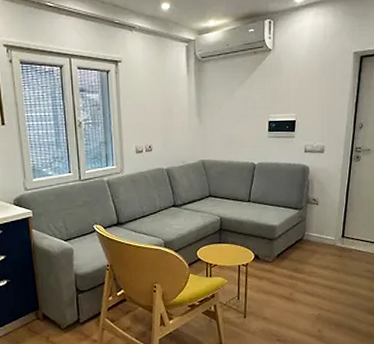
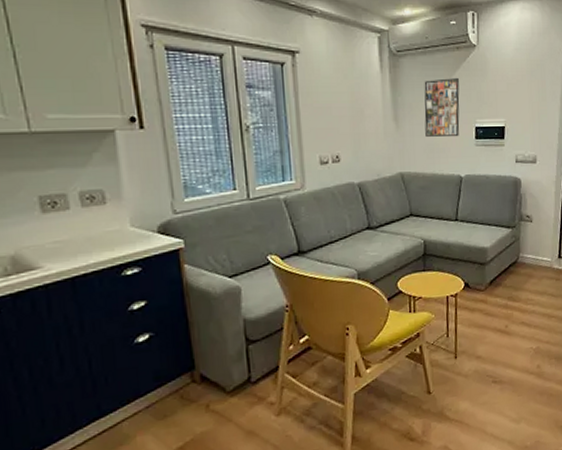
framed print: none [224,79,255,130] -> present [424,78,460,137]

